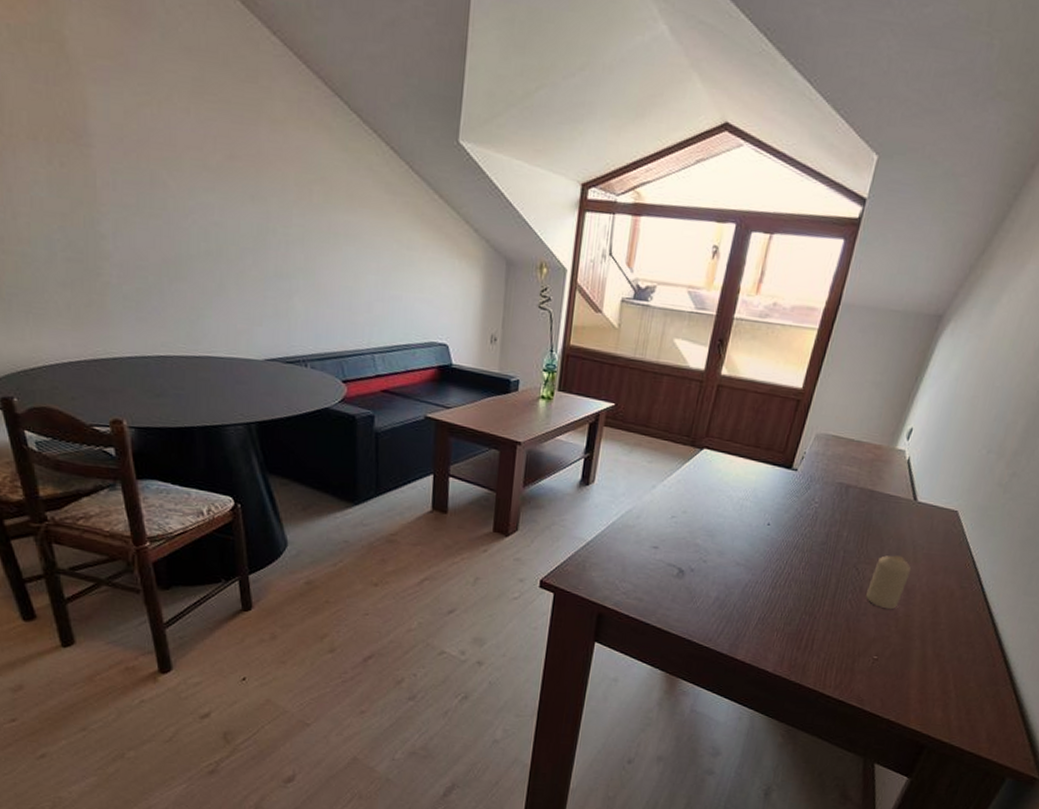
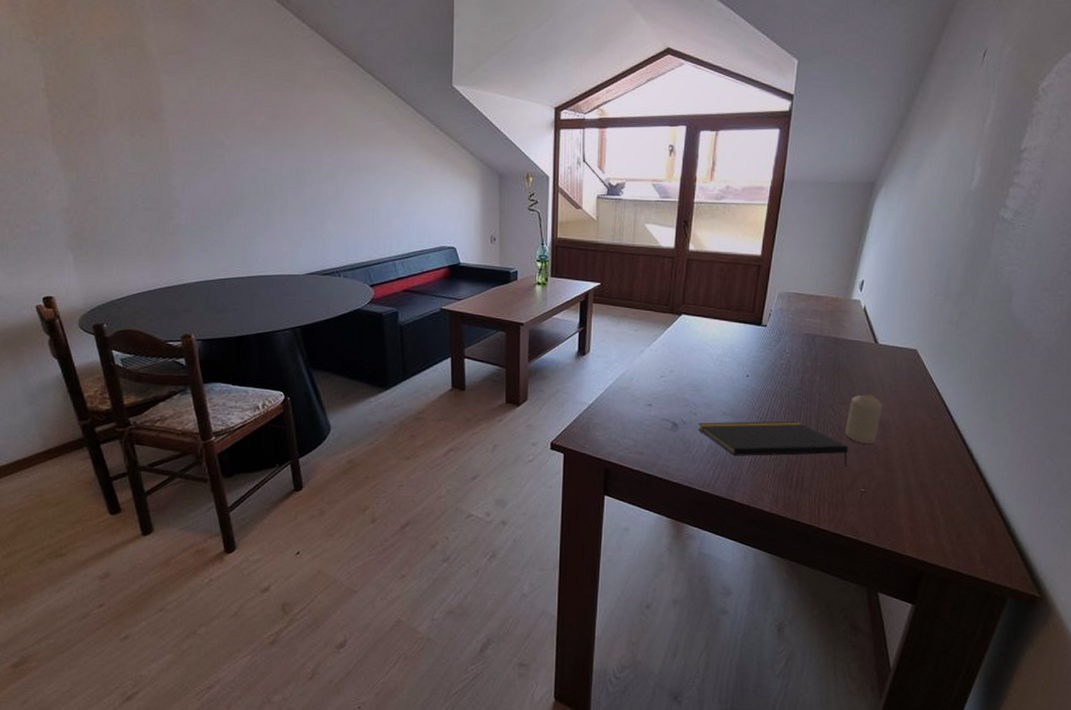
notepad: none [707,572,868,631] -> present [699,420,849,467]

